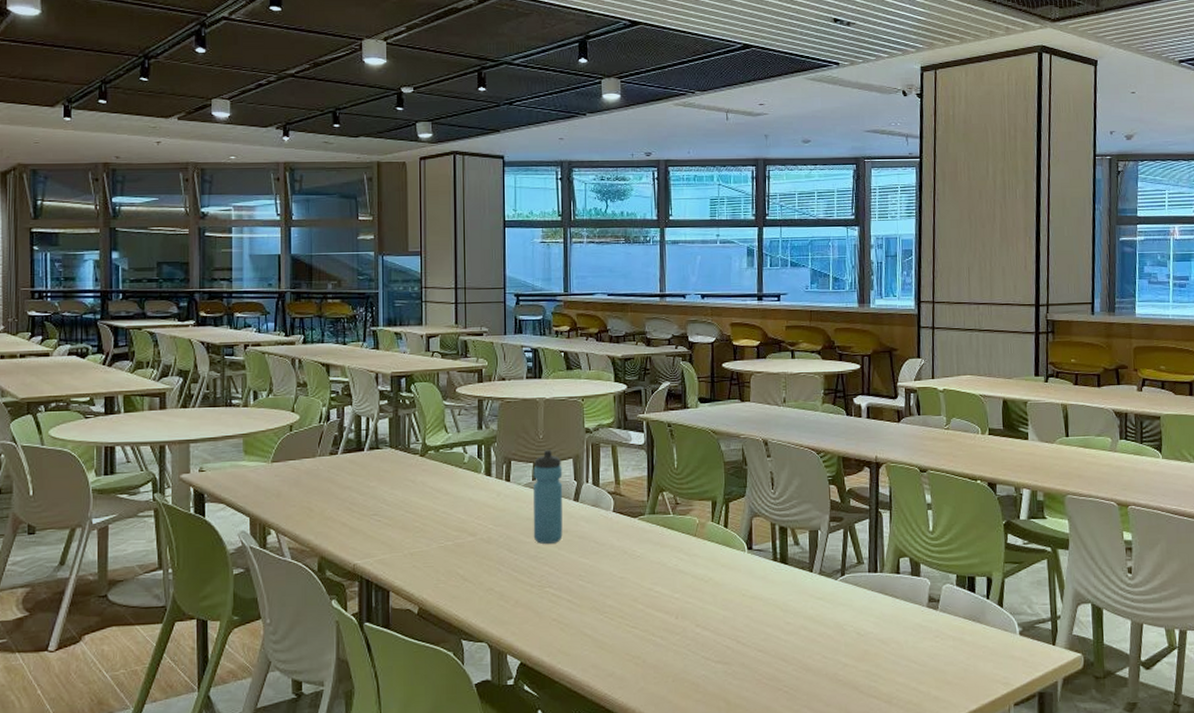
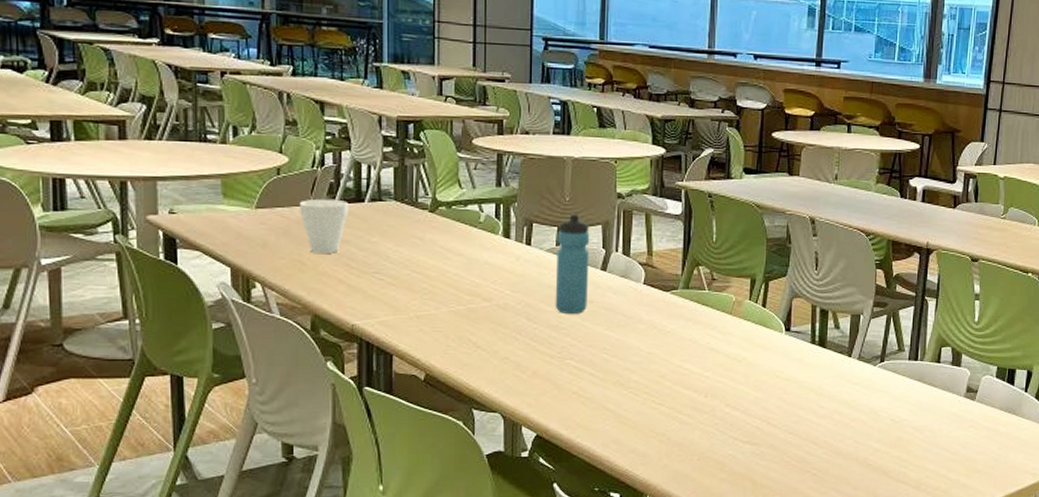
cup: none [308,450,350,500] -> present [299,198,348,253]

